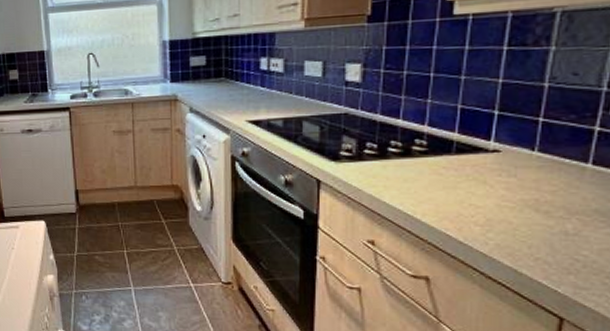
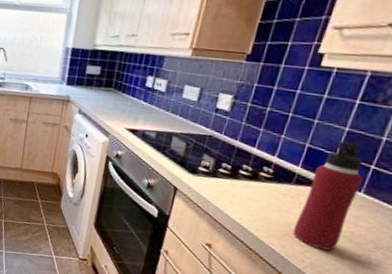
water bottle: none [466,94,533,226] -> present [292,141,363,251]

